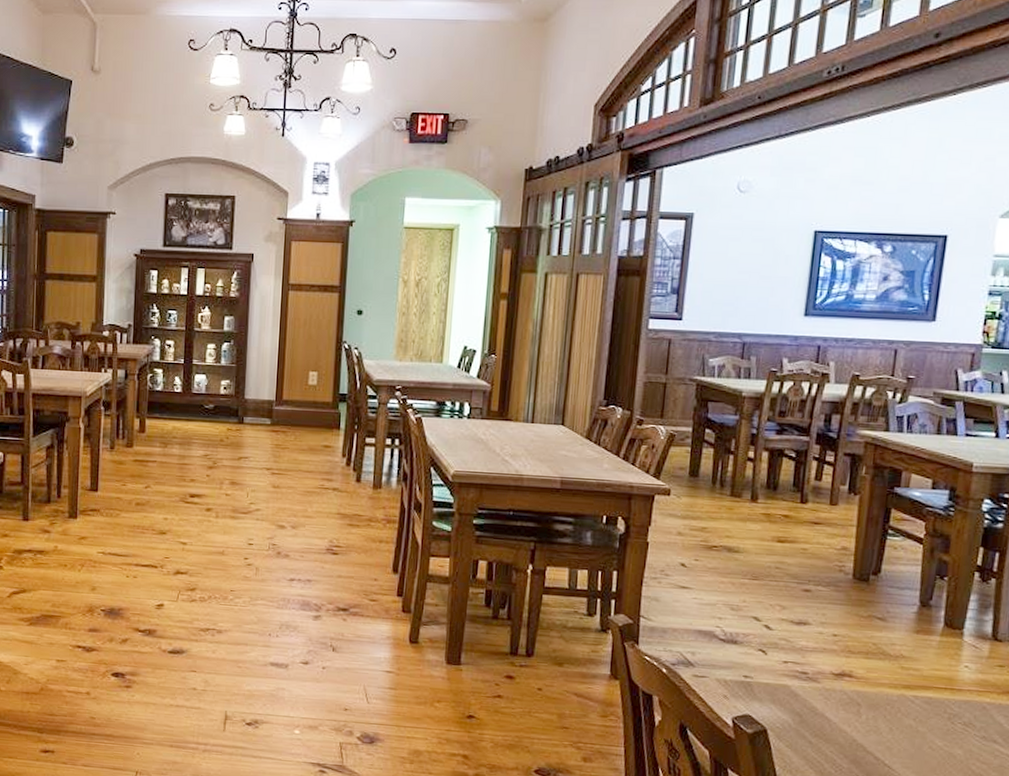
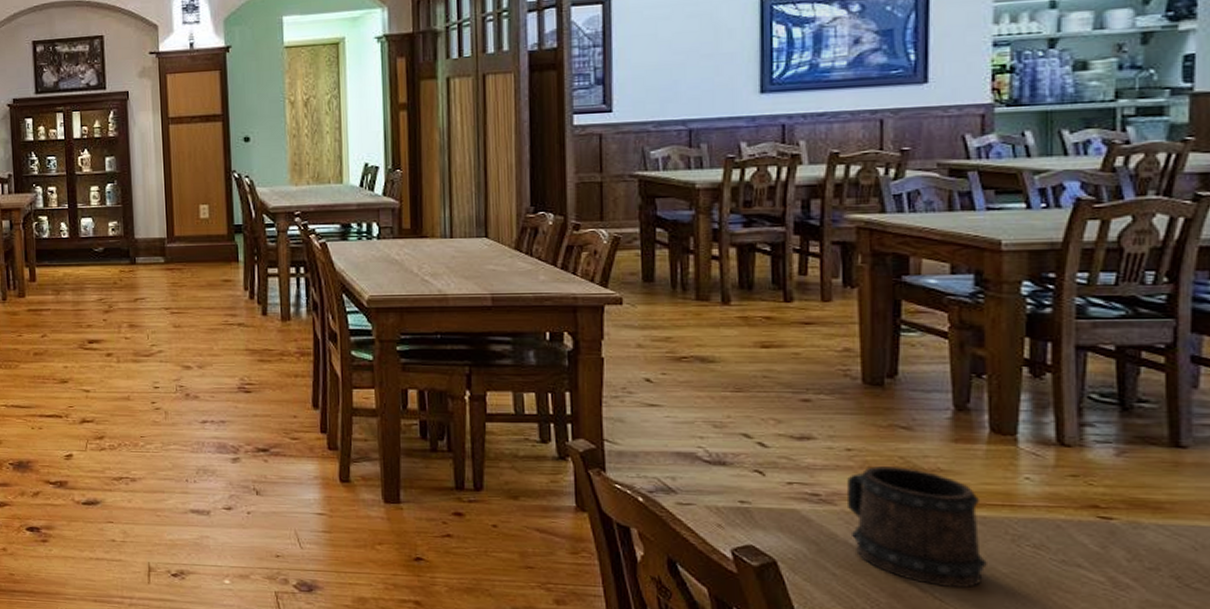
beer mug: none [828,651,930,757] -> present [847,466,987,588]

